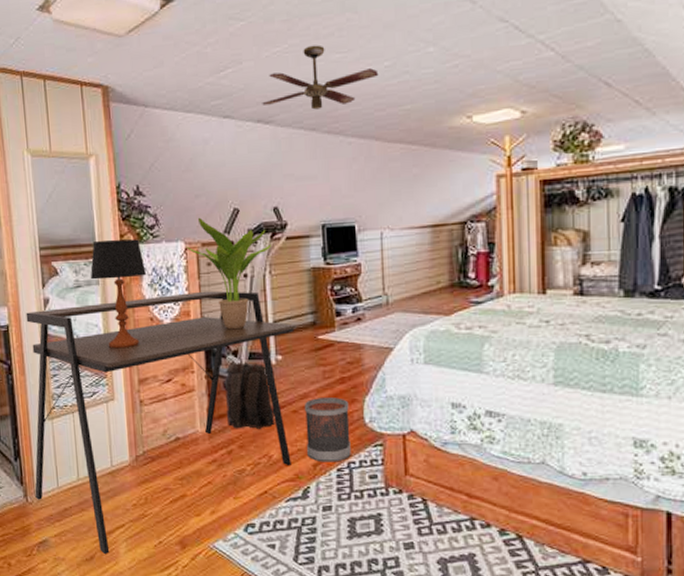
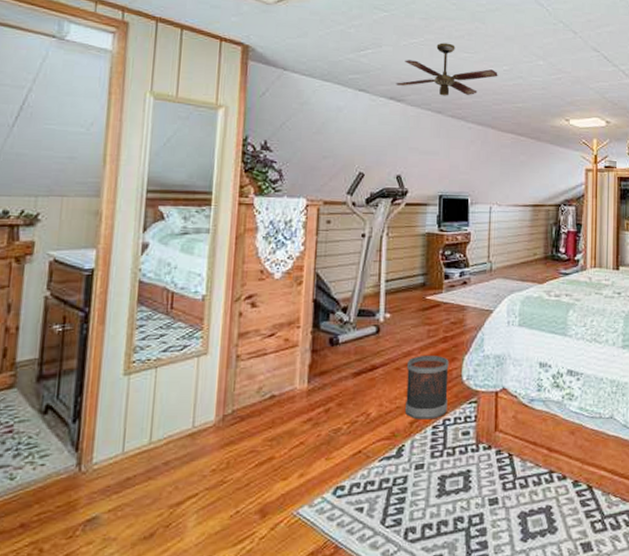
desk: present [26,291,297,555] -> none [91,247,407,530]
table lamp: present [90,239,147,349] -> none [200,189,263,300]
potted plant: present [185,217,271,330] -> none [307,177,391,287]
backpack: present [224,362,275,429] -> none [328,319,378,386]

